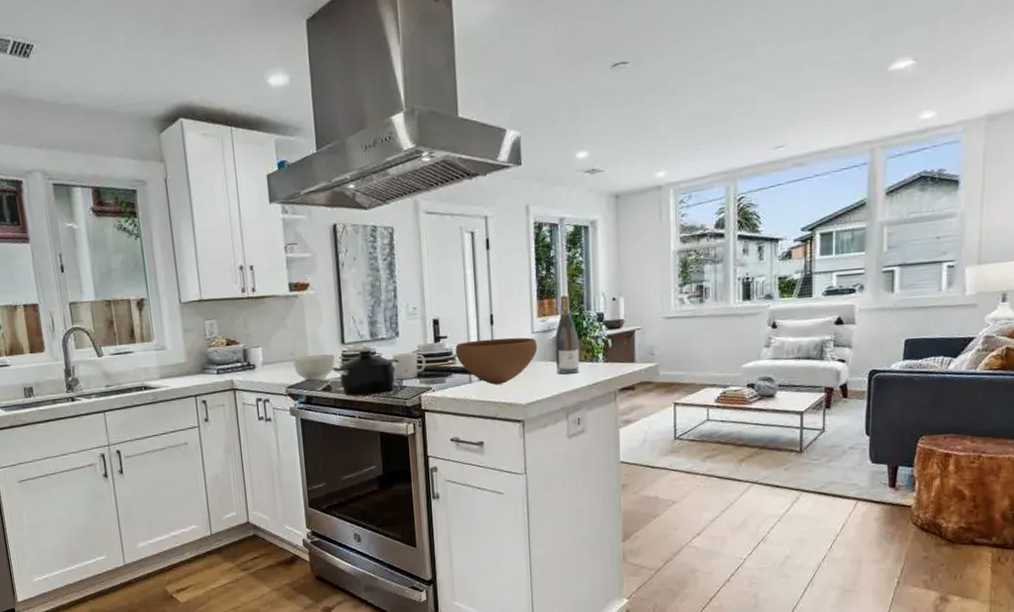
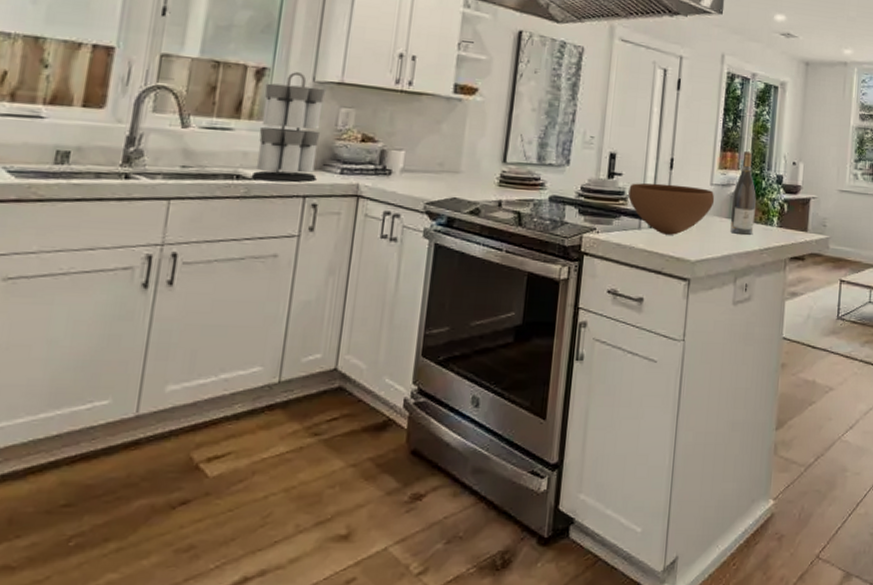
spice rack: none [146,297,201,389] -> present [251,72,325,183]
bowl: present [292,354,335,381] -> none [439,169,492,200]
saucepan: present [332,349,399,397] -> none [485,173,565,228]
mug: present [392,352,426,380] -> none [556,184,595,215]

